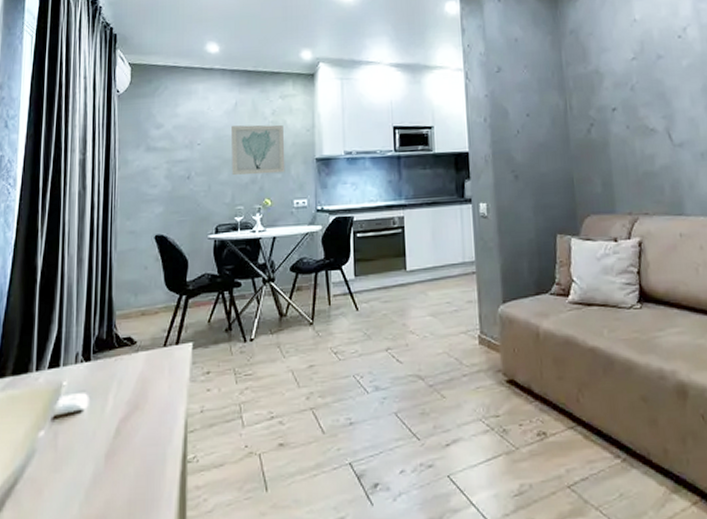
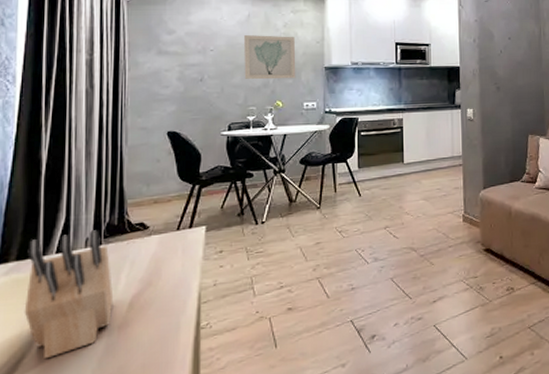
knife block: none [17,344,102,487] -> present [24,230,114,360]

